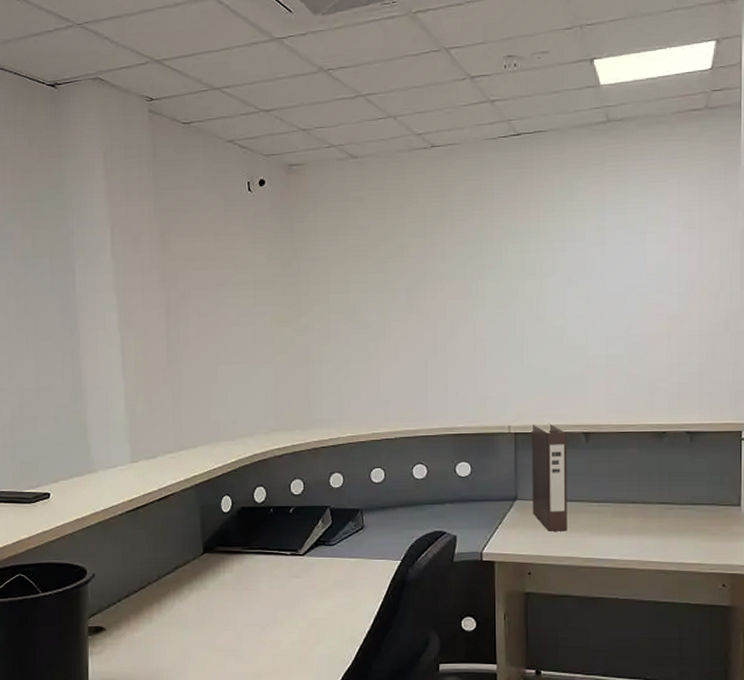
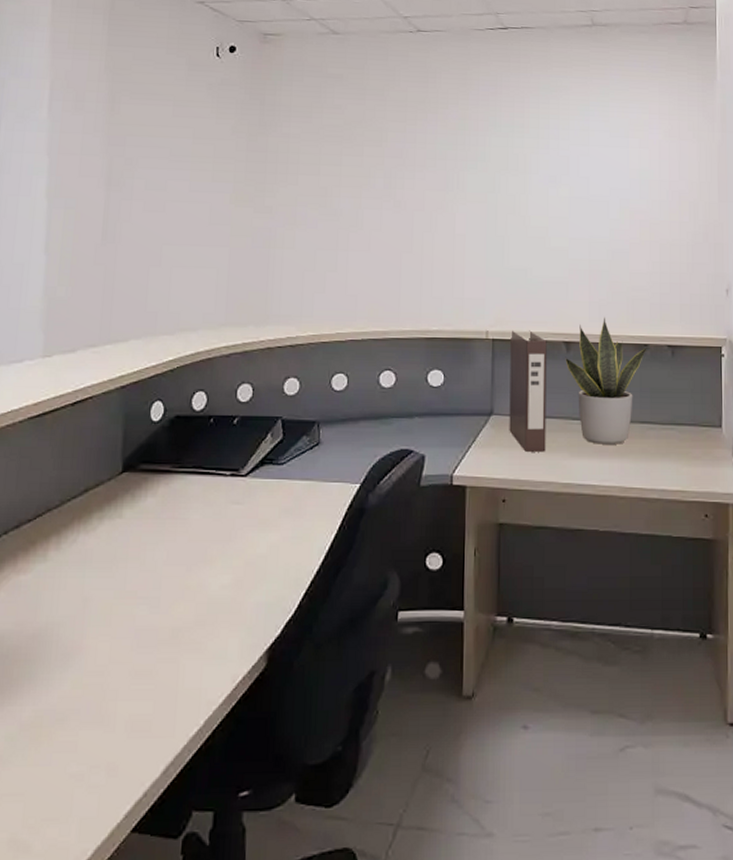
potted plant: none [584,408,667,524] -> present [565,317,648,444]

